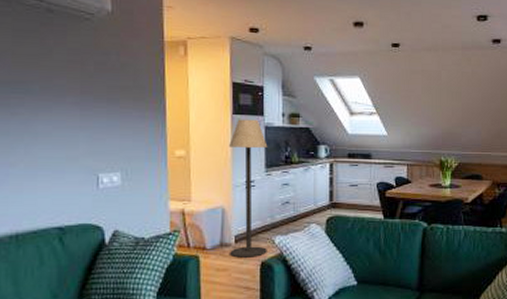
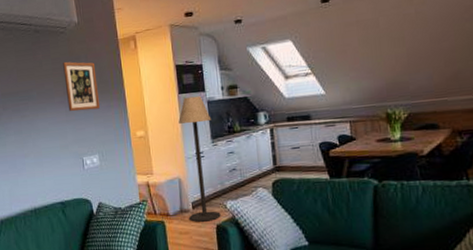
picture frame: none [83,54,130,118] -> present [63,61,100,111]

